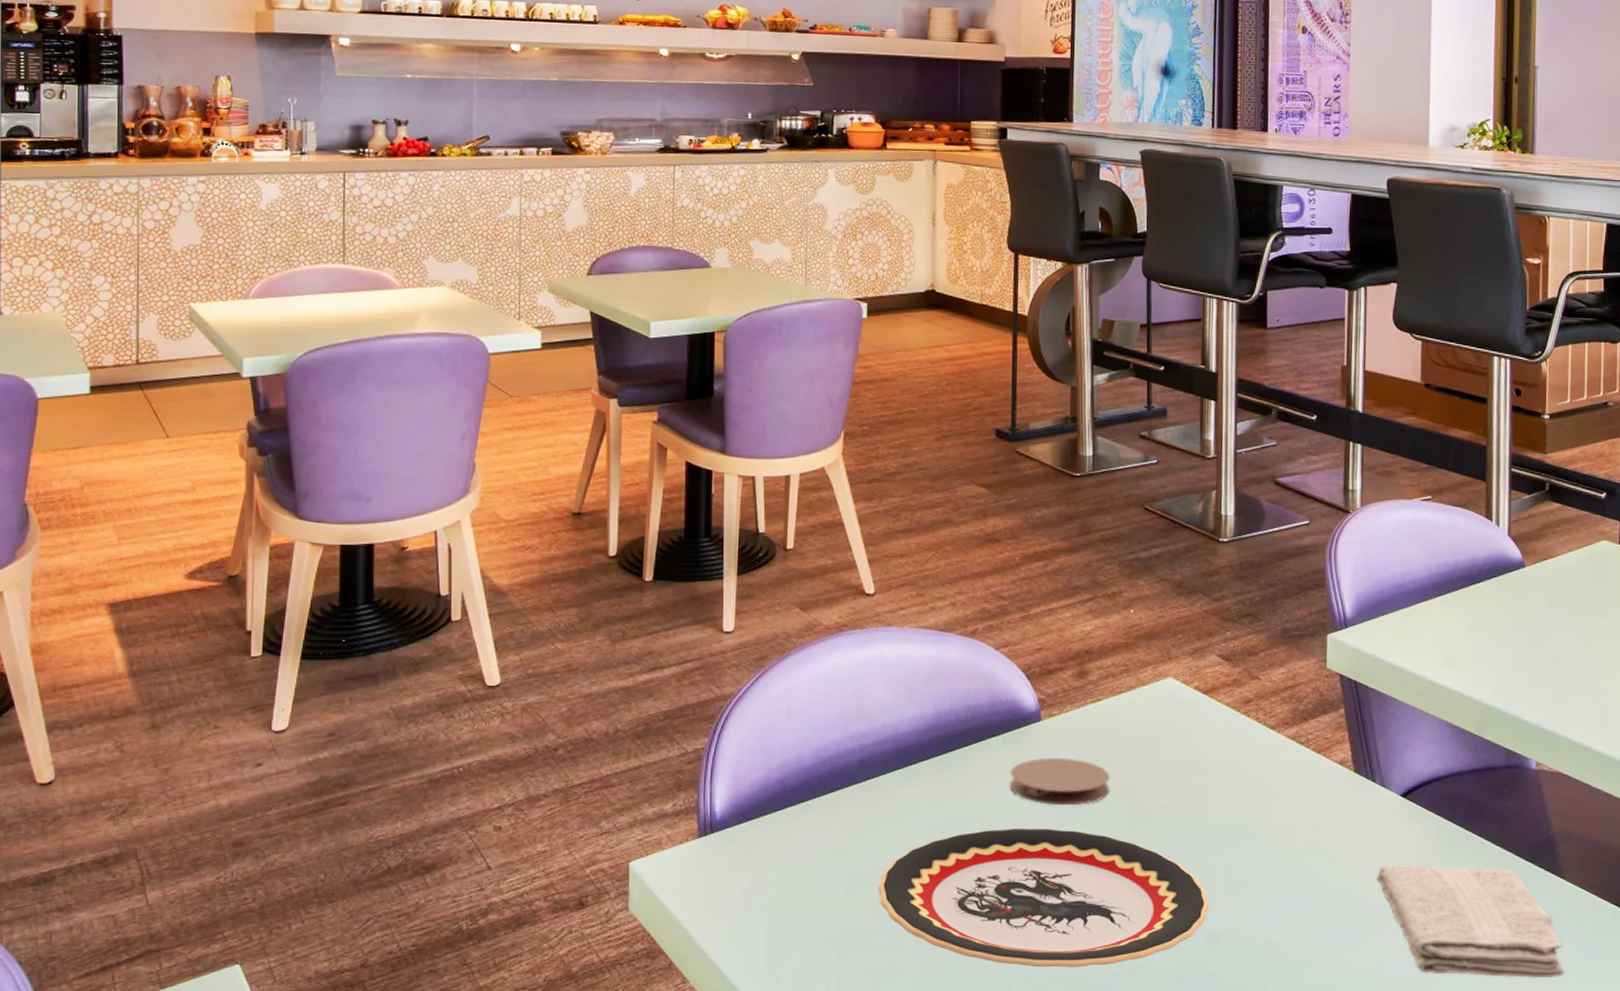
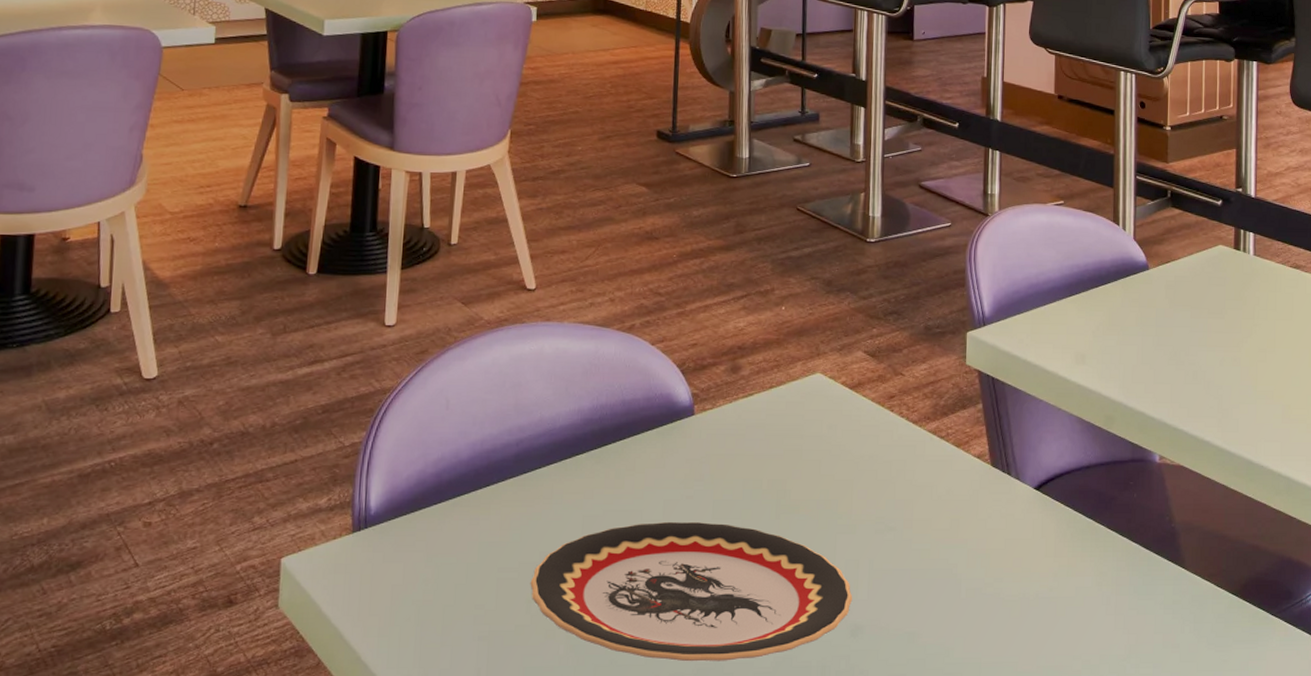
coaster: present [1009,757,1110,806] -> none [662,451,760,499]
washcloth: present [1377,865,1564,979] -> none [1011,556,1186,667]

